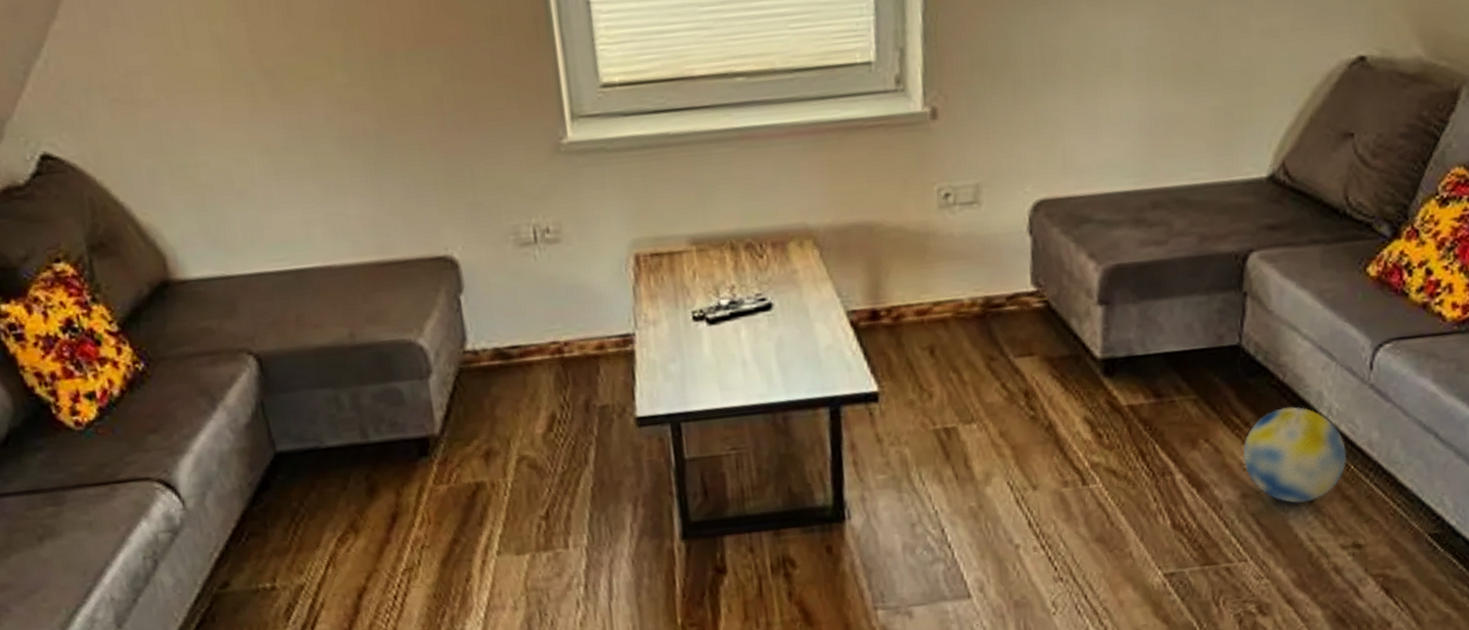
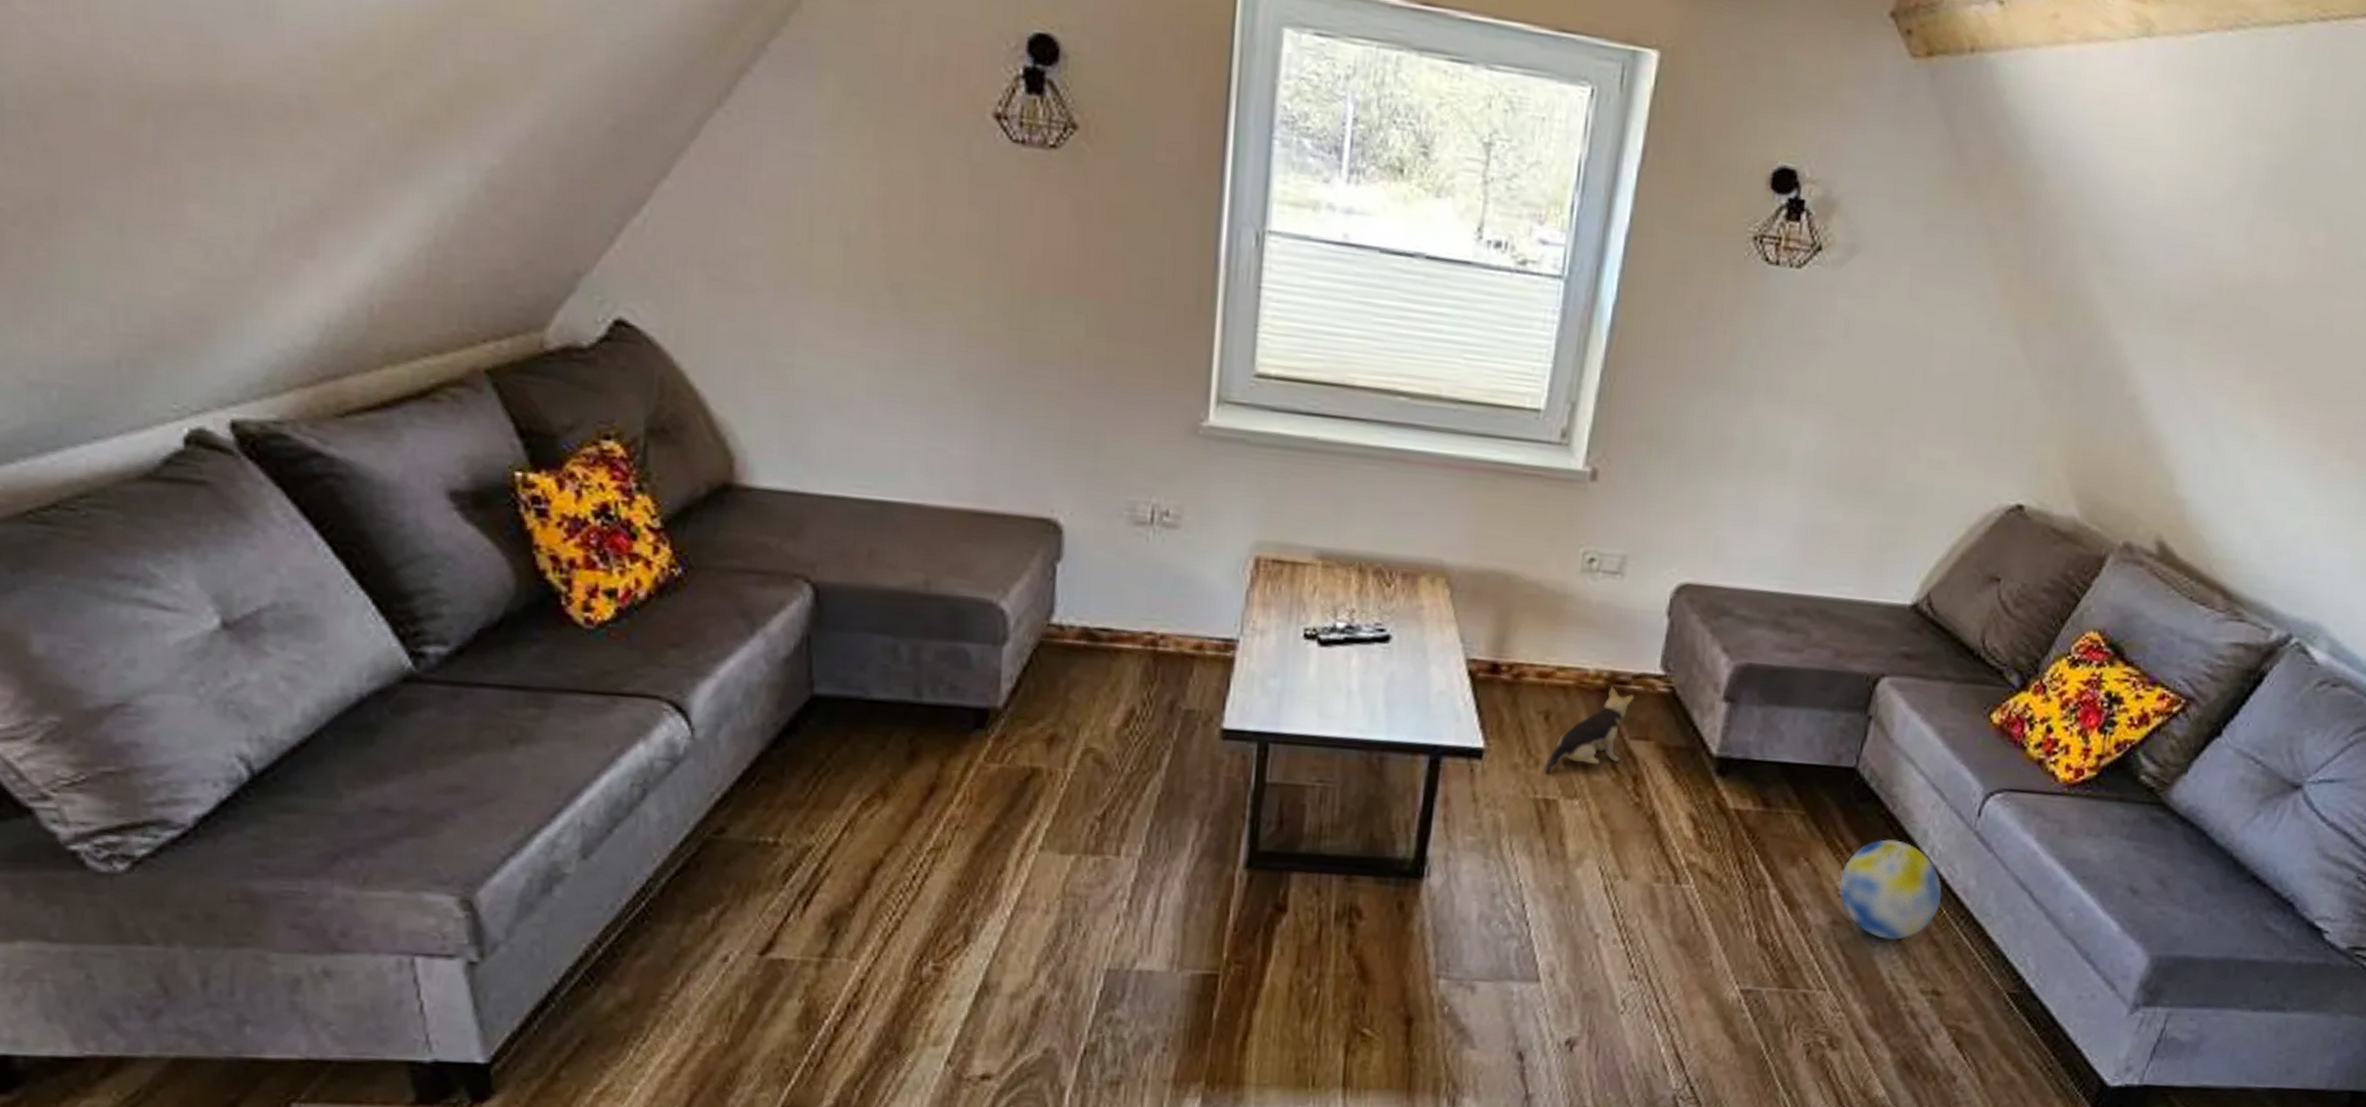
plush toy: none [938,310,1011,403] -> present [1545,685,1634,772]

